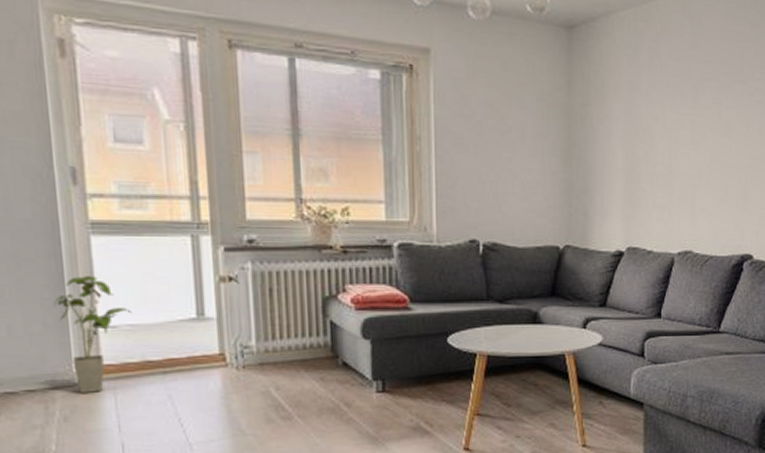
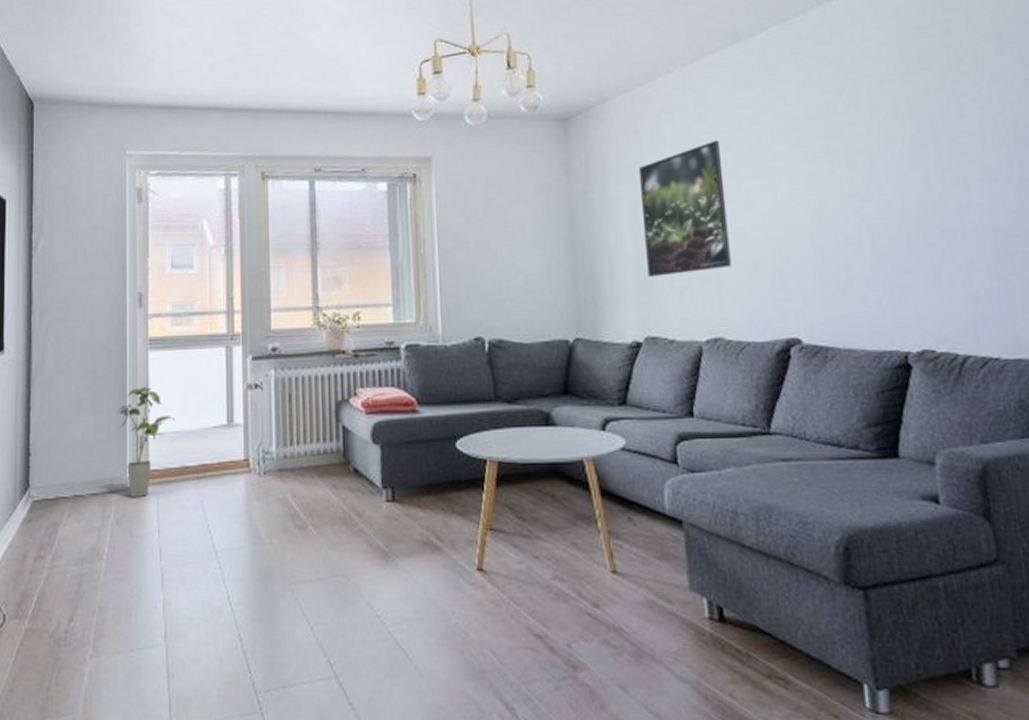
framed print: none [634,68,709,193] -> present [638,140,732,277]

